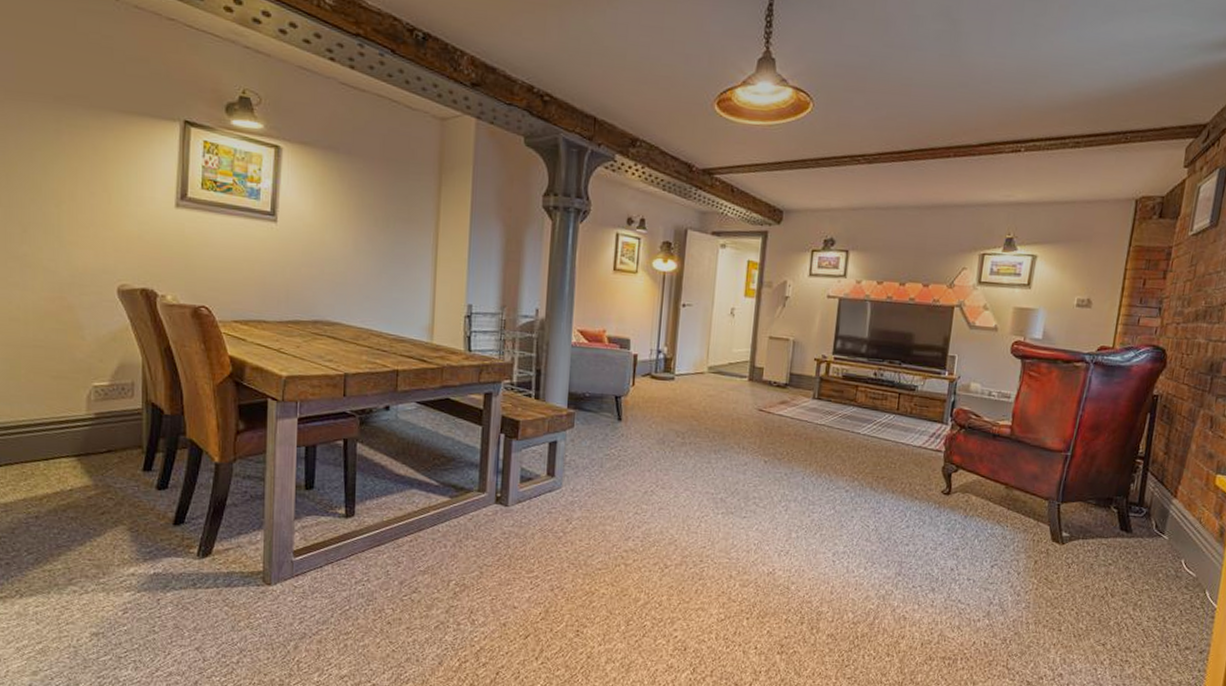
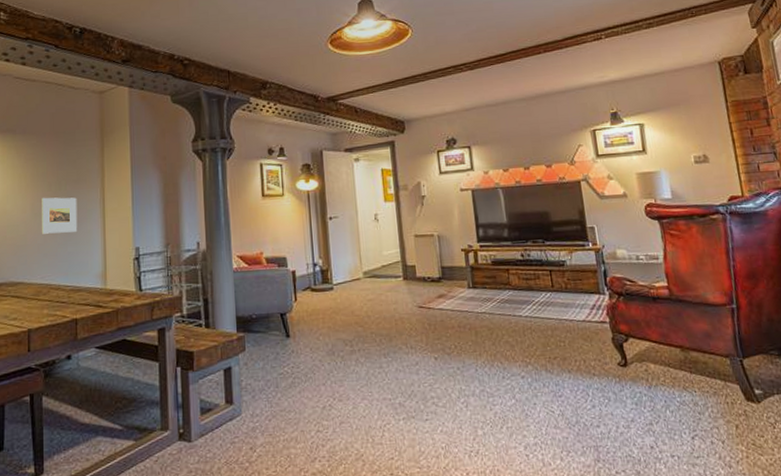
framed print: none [363,232,406,277] -> present [41,197,78,234]

